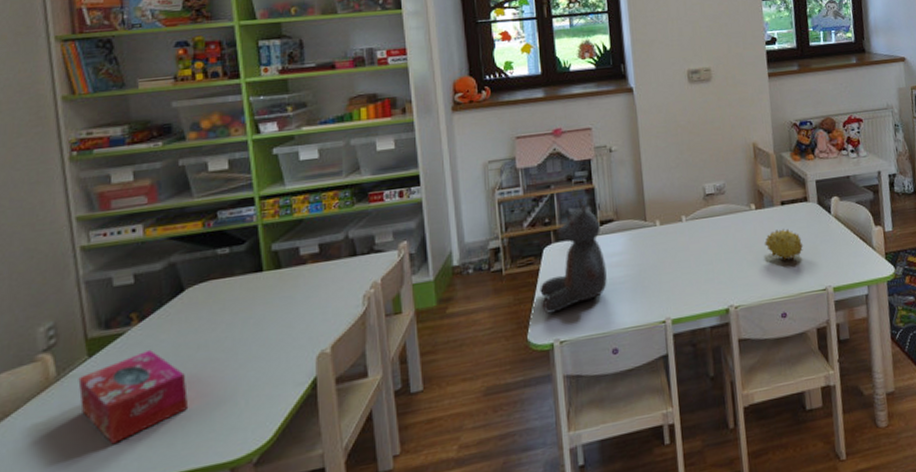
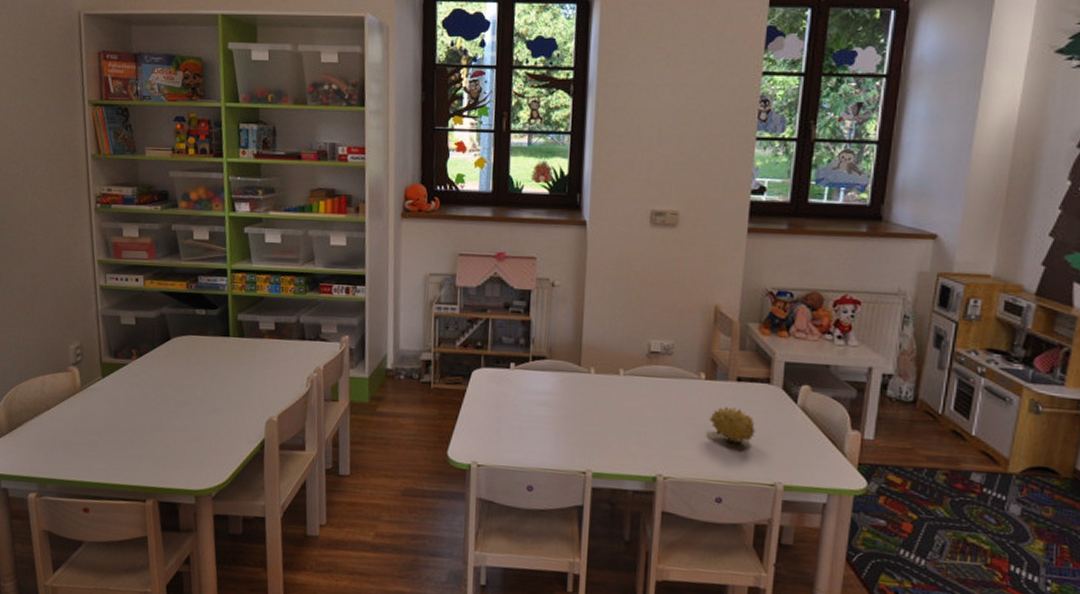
tissue box: present [78,349,189,445] -> none [94,382,169,452]
teddy bear: present [540,197,607,314] -> none [464,327,532,436]

